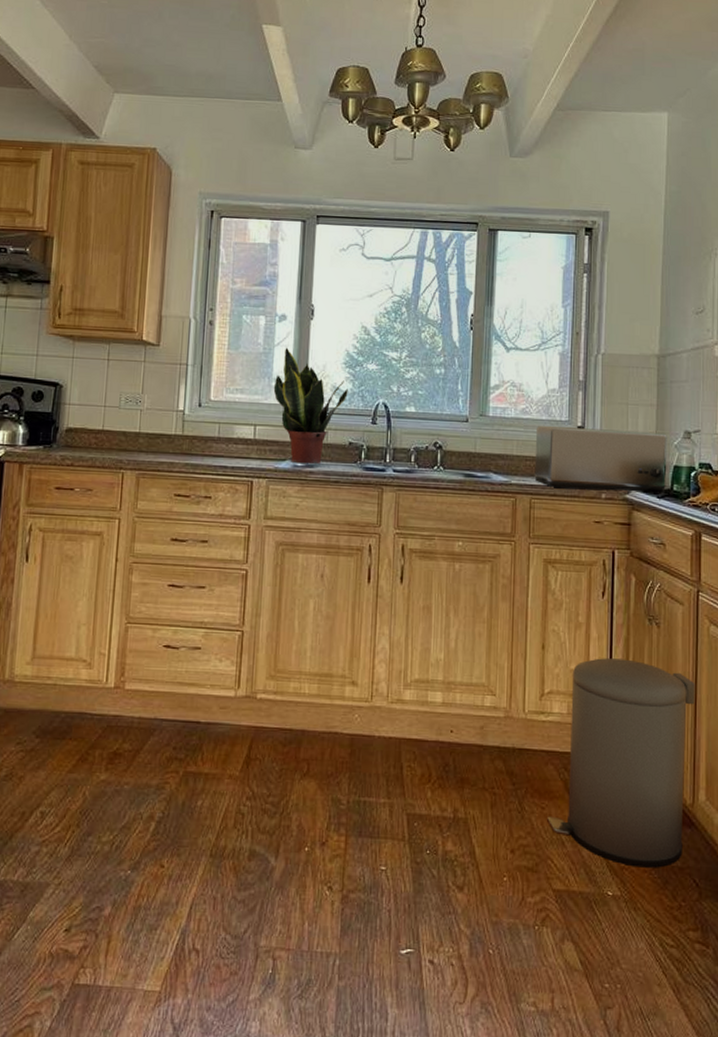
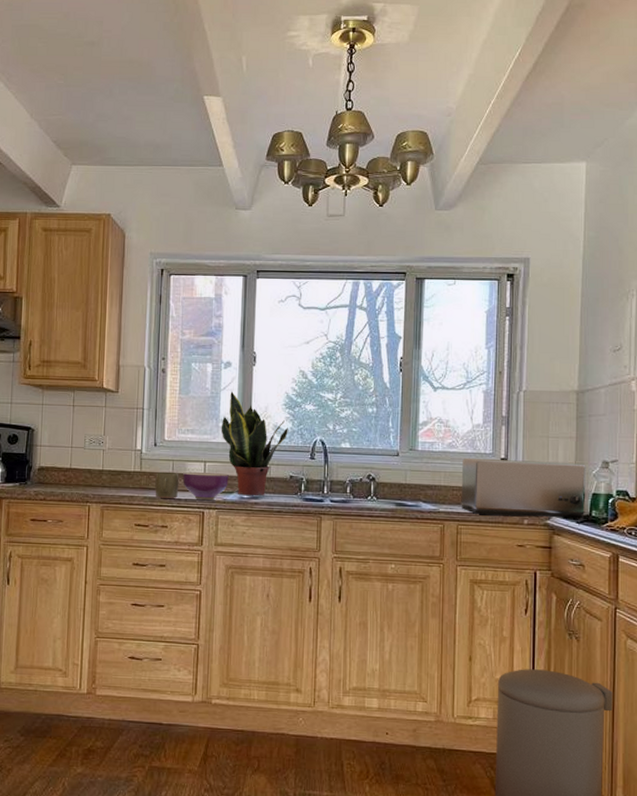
mug: none [198,435,226,466] -> present [155,471,179,498]
bowl: none [230,436,281,469] -> present [183,472,229,501]

